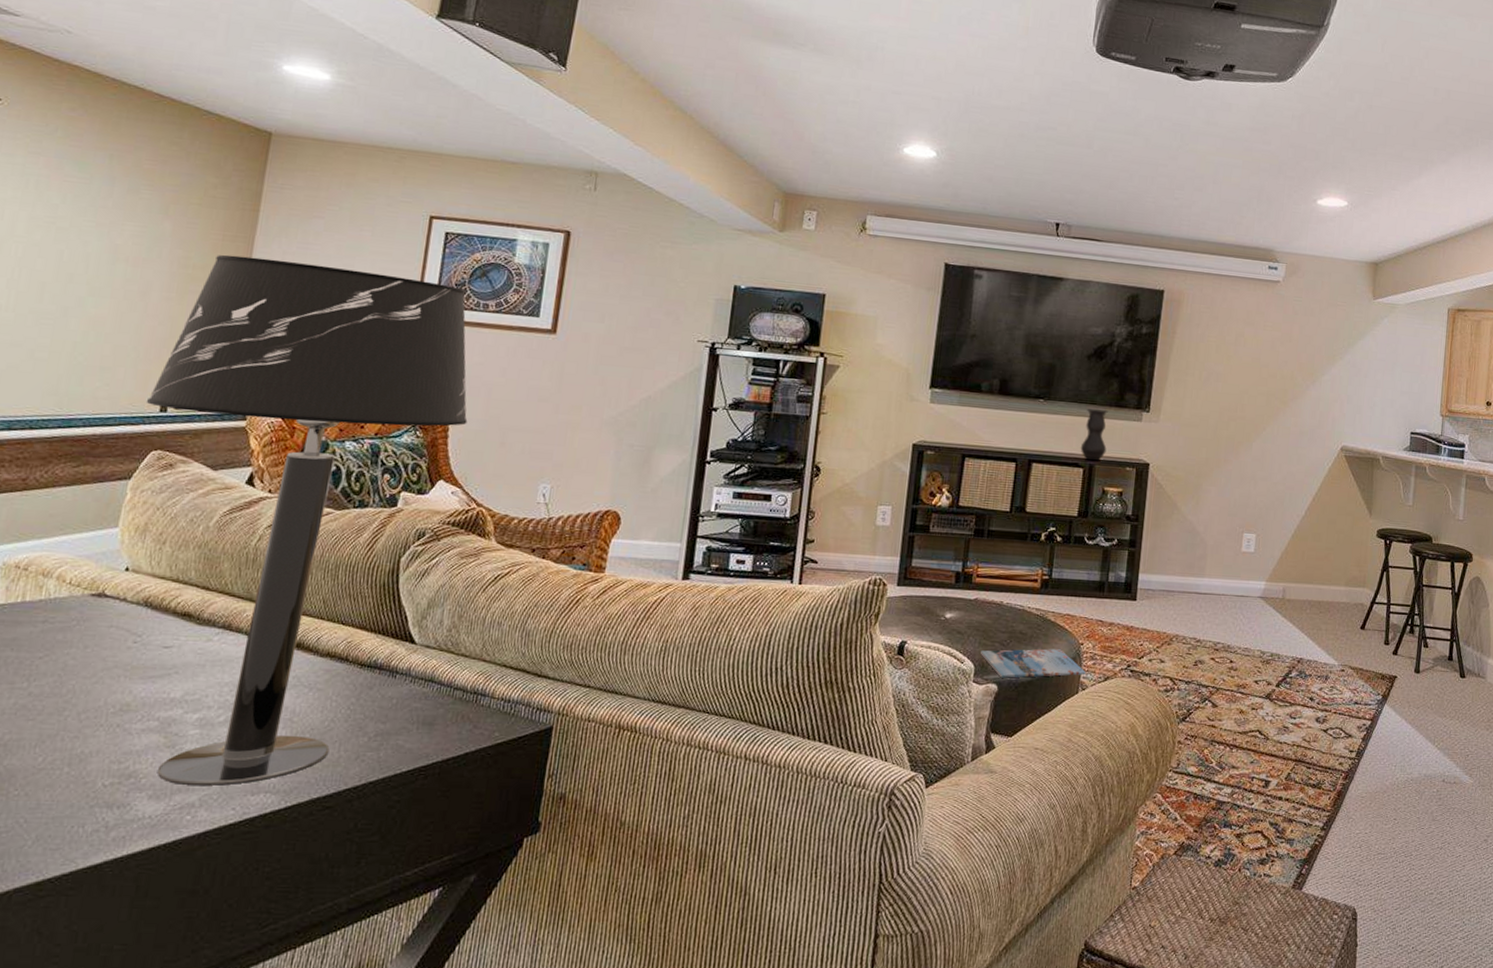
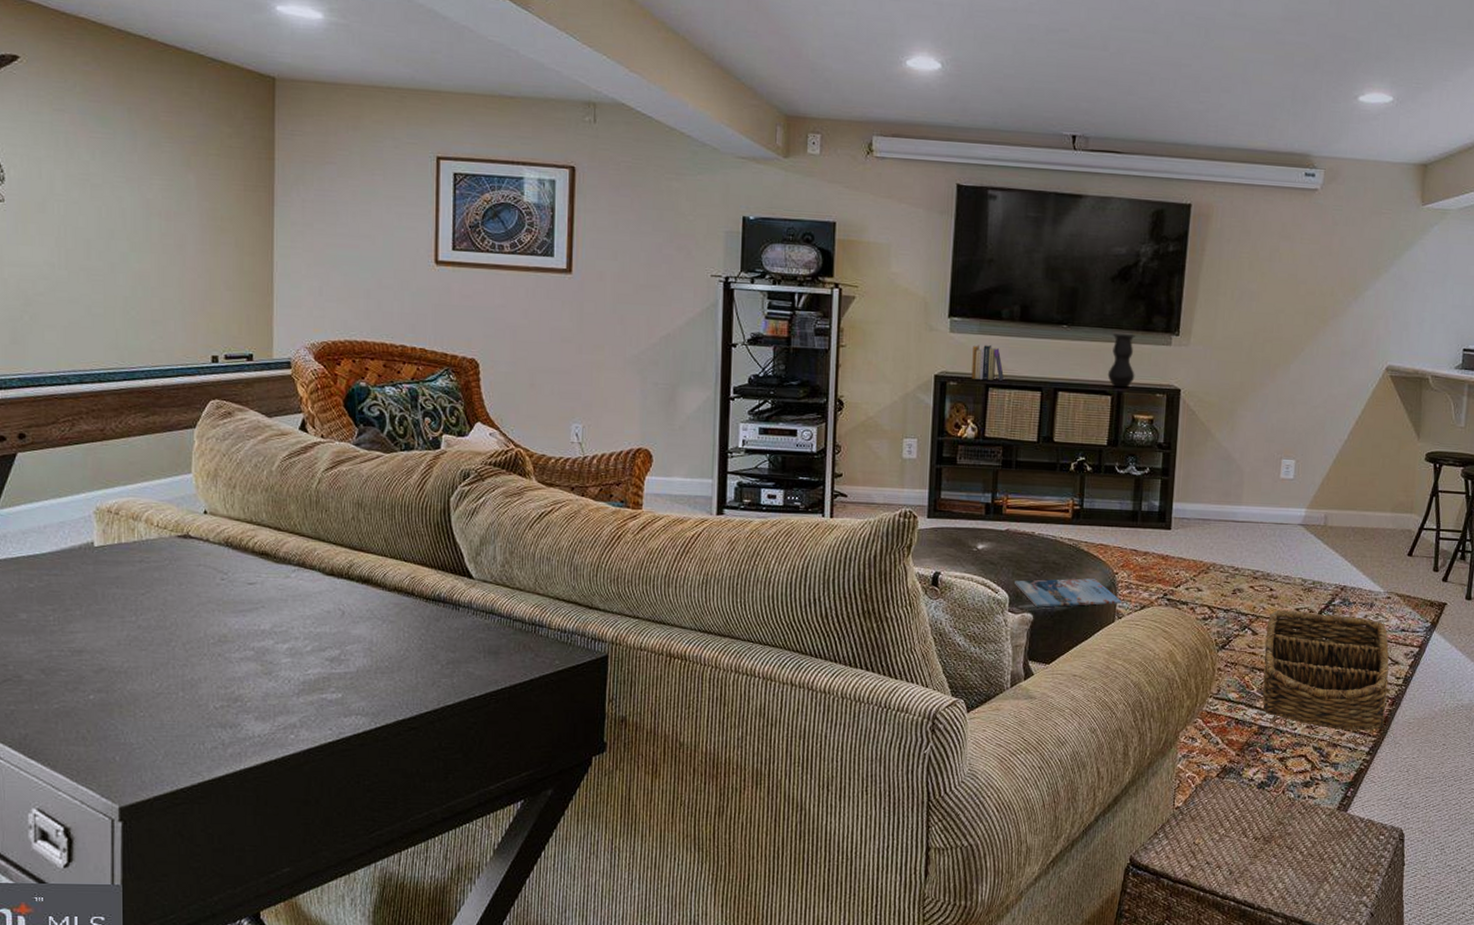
table lamp: present [146,254,468,786] -> none [198,205,497,708]
books: none [948,415,981,451] -> present [971,344,1004,381]
basket: none [1220,681,1343,806] -> present [1262,609,1390,732]

